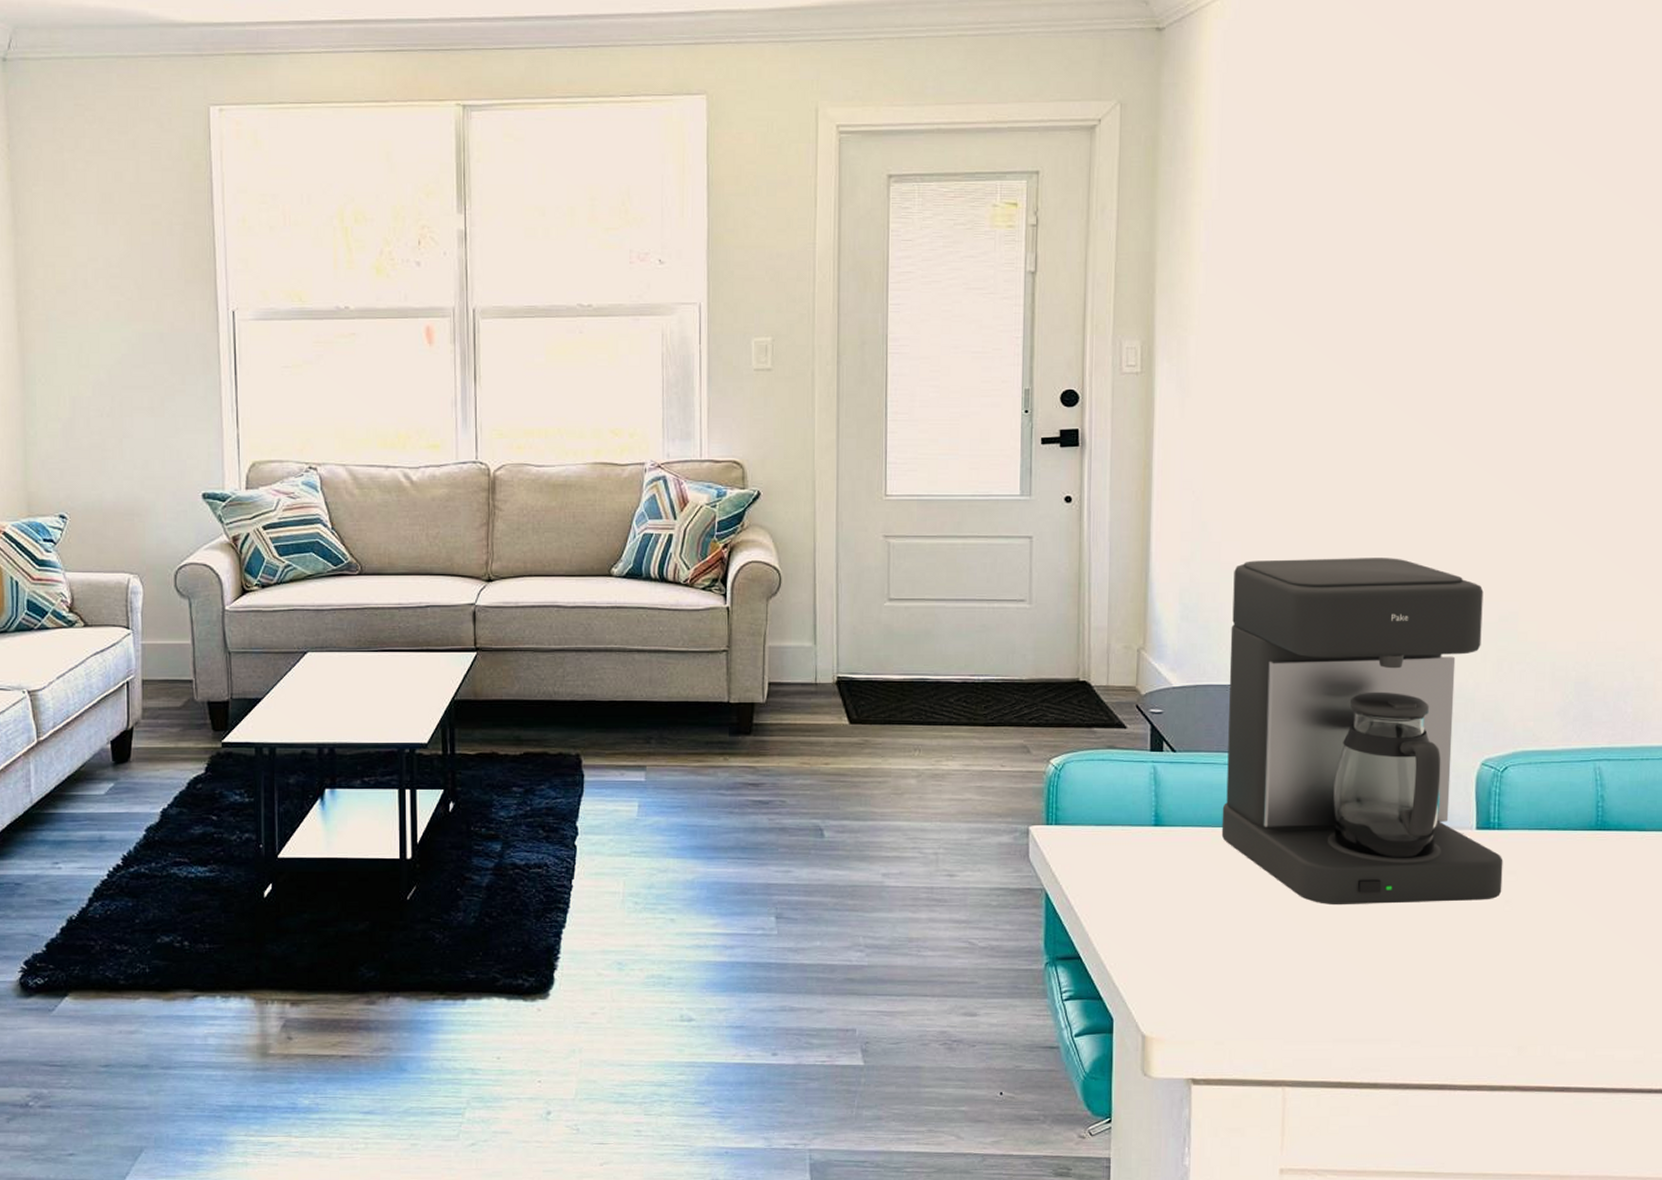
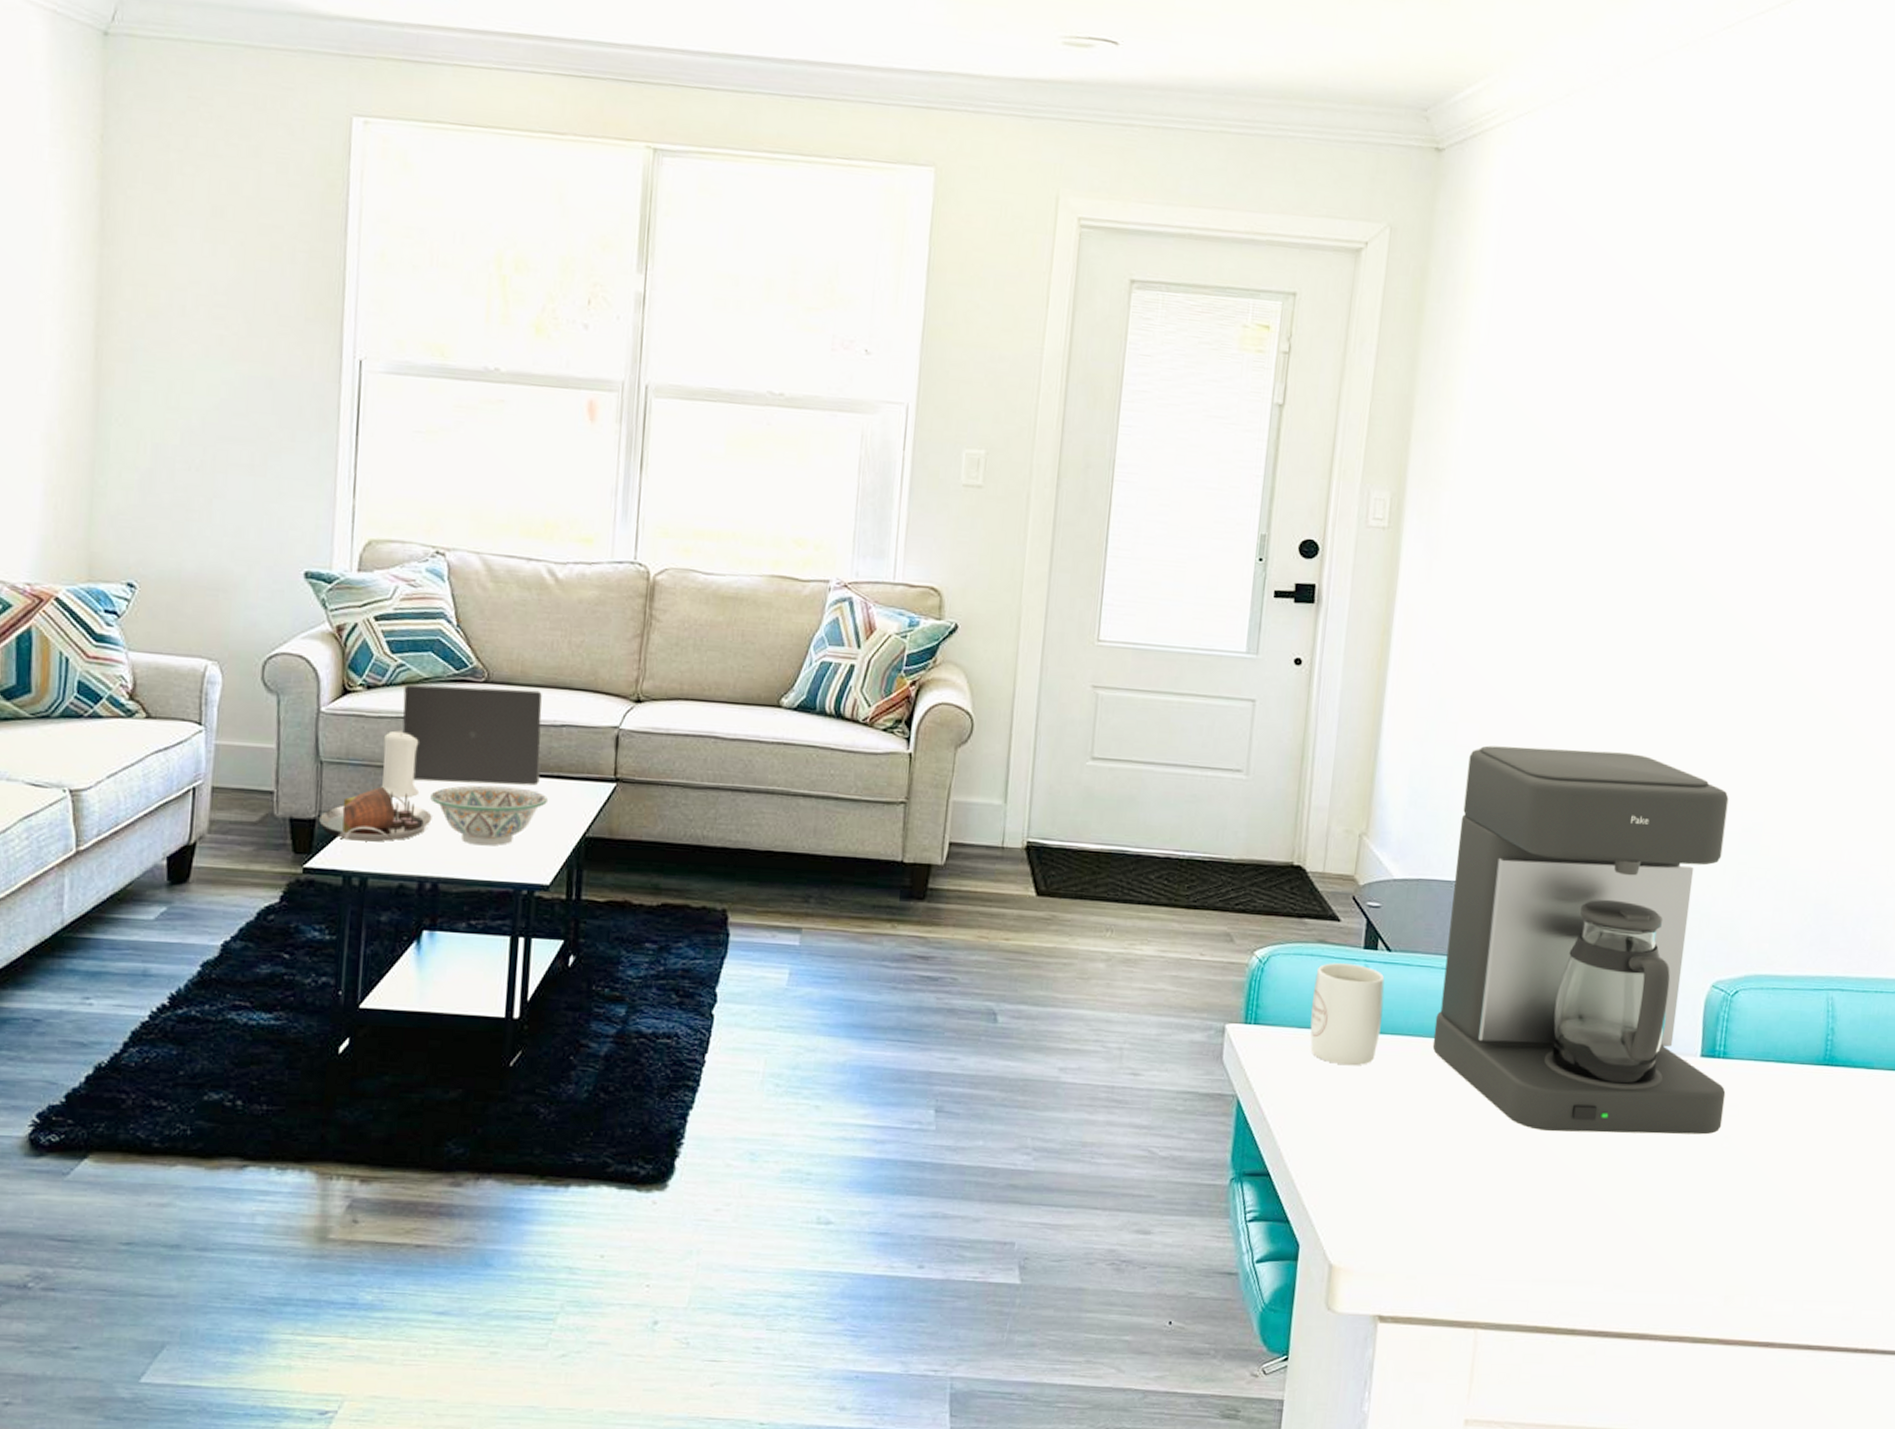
serving tray: none [232,669,325,717] -> present [319,786,432,842]
candle: none [280,620,311,678] -> present [381,729,419,798]
laptop: none [292,578,413,662] -> present [402,684,542,786]
decorative bowl: none [322,662,421,713] -> present [430,785,549,846]
mug: none [1106,766,1173,857] -> present [1310,963,1385,1066]

